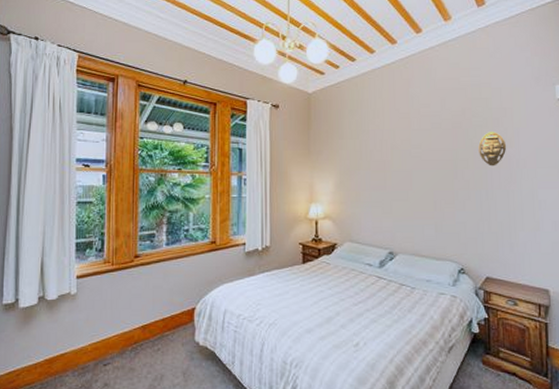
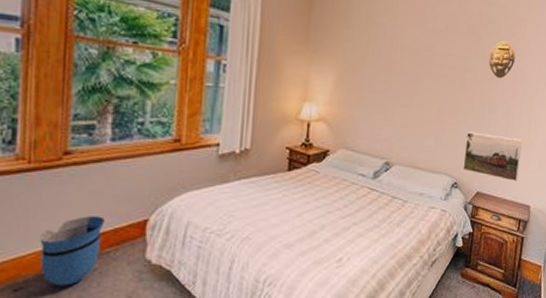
sun visor: none [120,305,164,363] -> present [40,216,105,286]
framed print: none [466,219,530,266] -> present [462,132,522,182]

